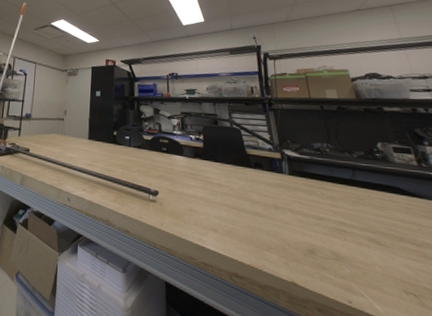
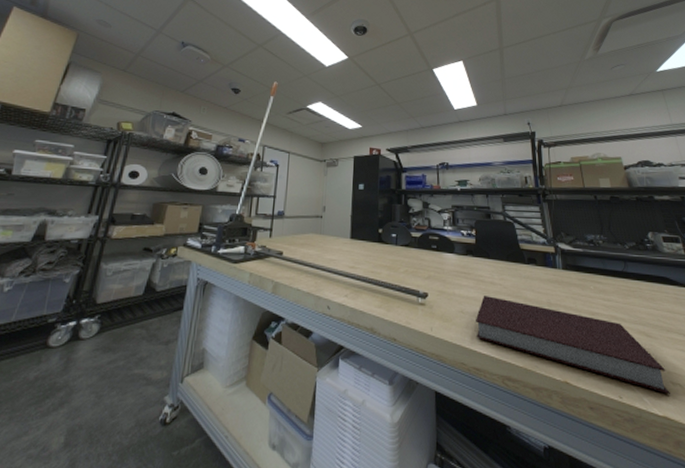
notebook: none [204,196,405,303] -> present [476,296,671,394]

